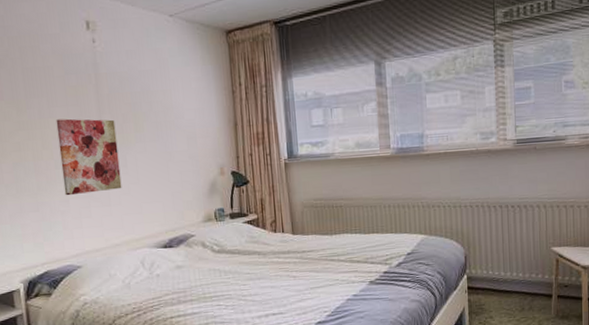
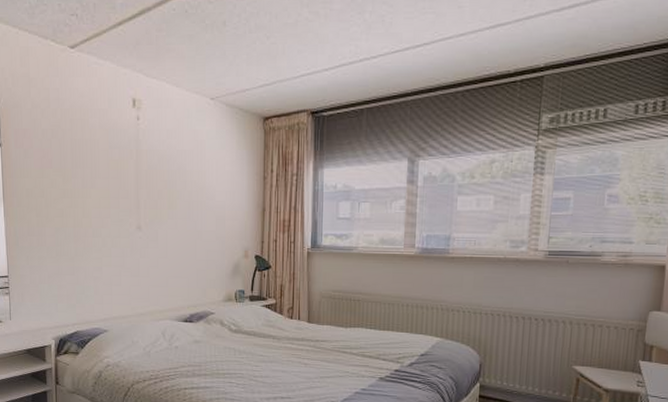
wall art: present [56,118,122,196] -> none [97,190,151,263]

